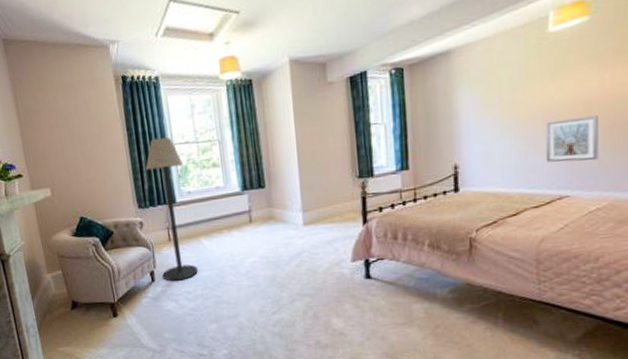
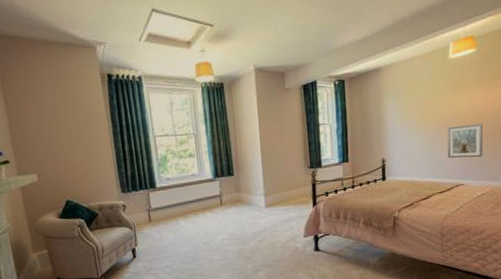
floor lamp: present [146,137,198,281] -> none [129,130,175,257]

